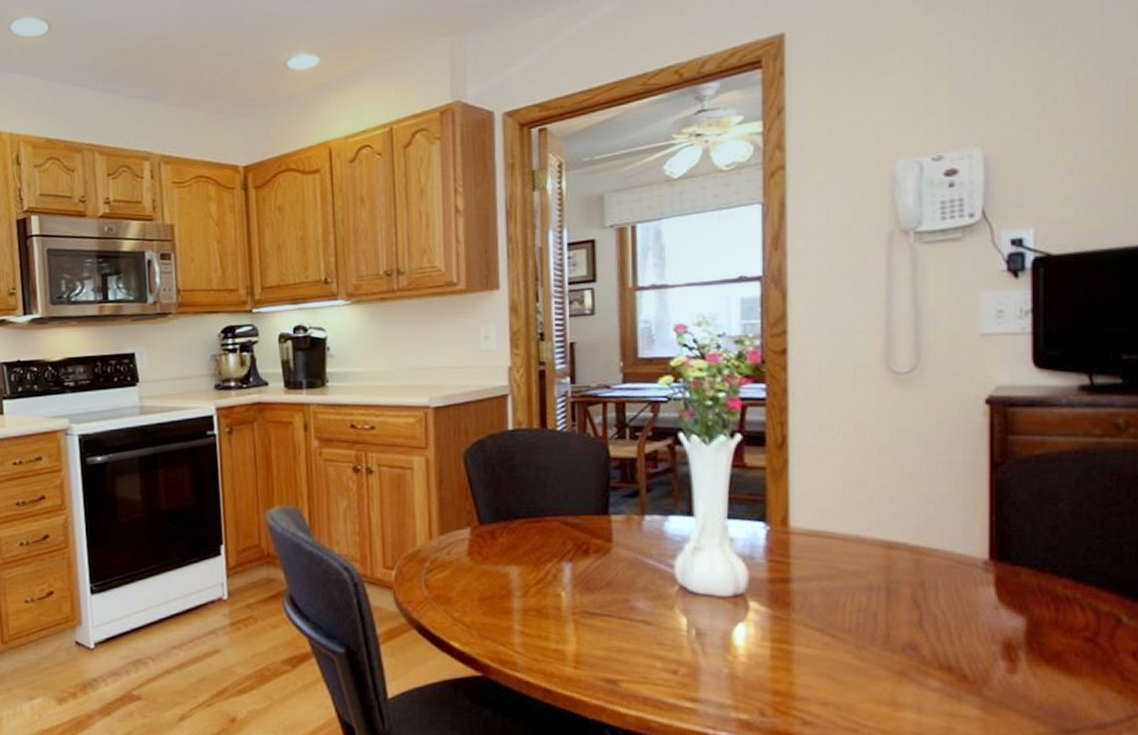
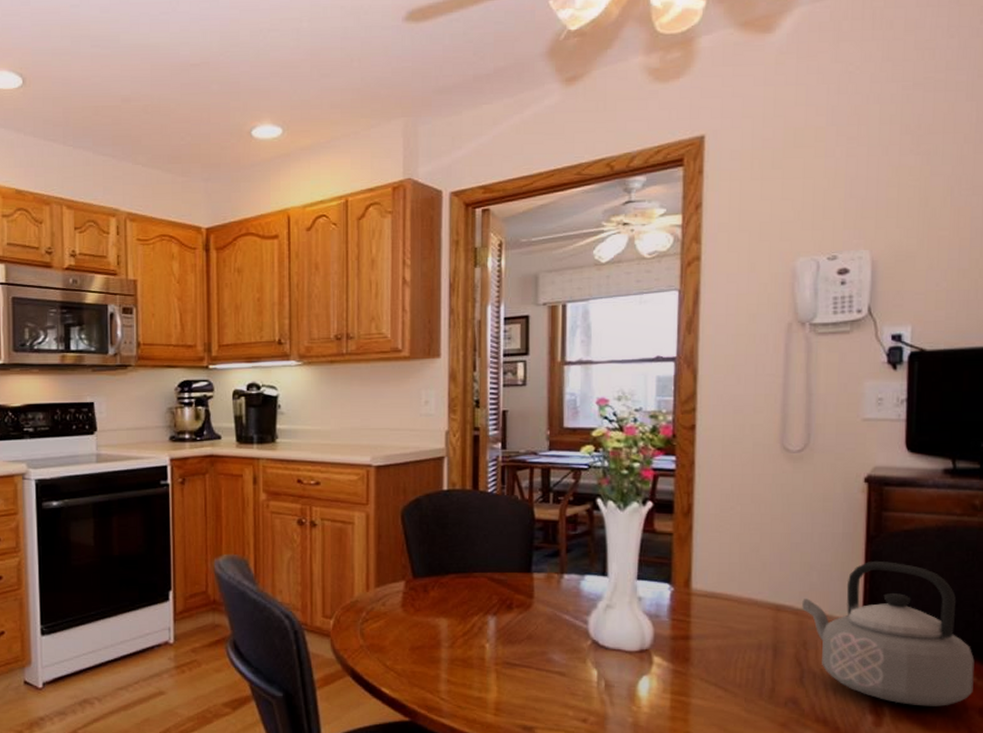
teapot: none [918,490,1124,650] -> present [802,560,975,706]

